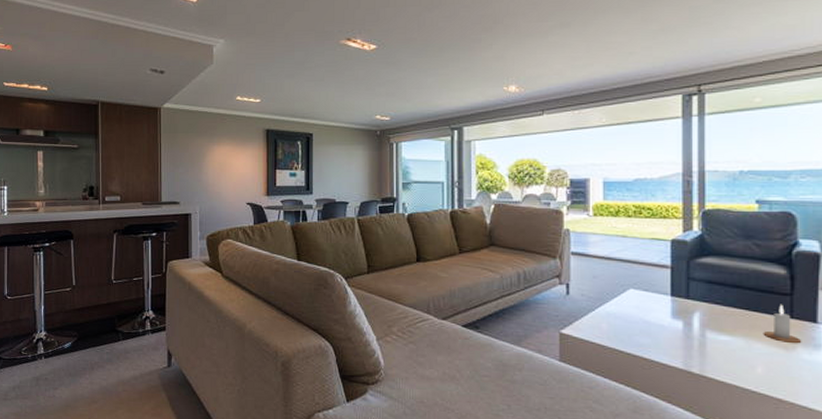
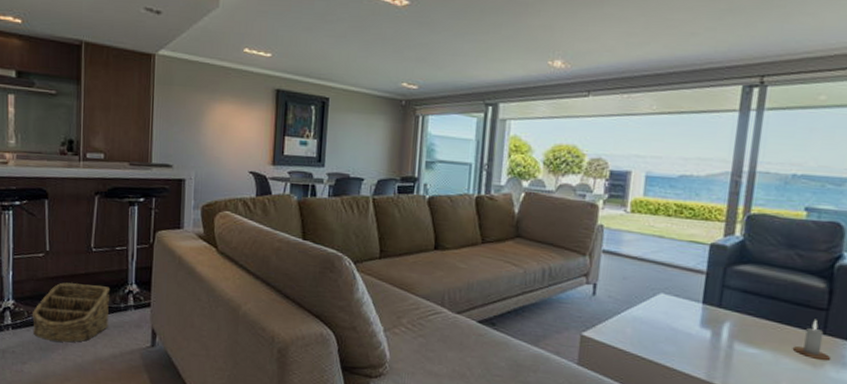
basket: none [61,313,130,367] -> present [31,282,111,343]

